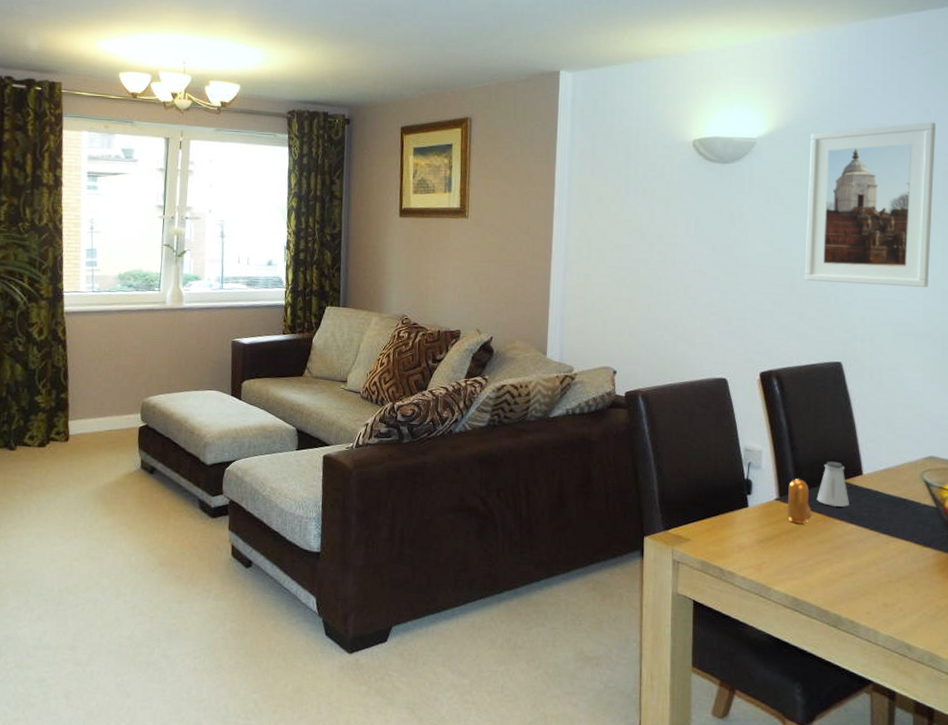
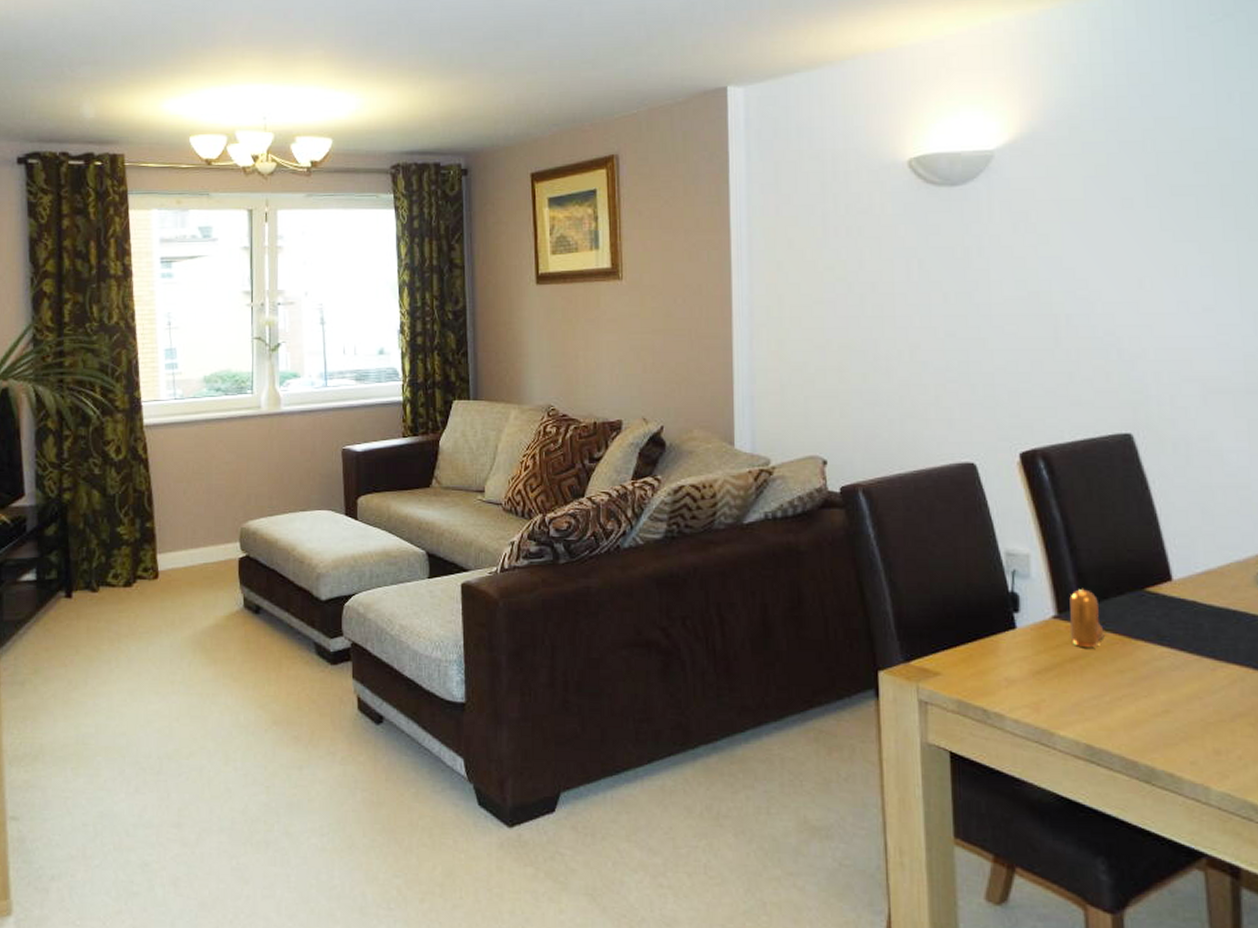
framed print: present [804,122,936,287] -> none [1067,109,1248,331]
saltshaker: present [816,461,849,507] -> none [1110,564,1156,624]

